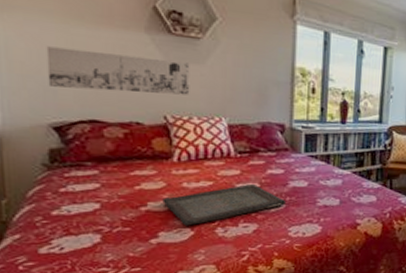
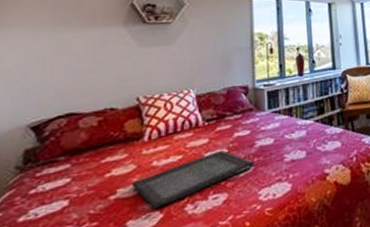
wall art: present [46,46,190,95] -> none [32,45,161,88]

